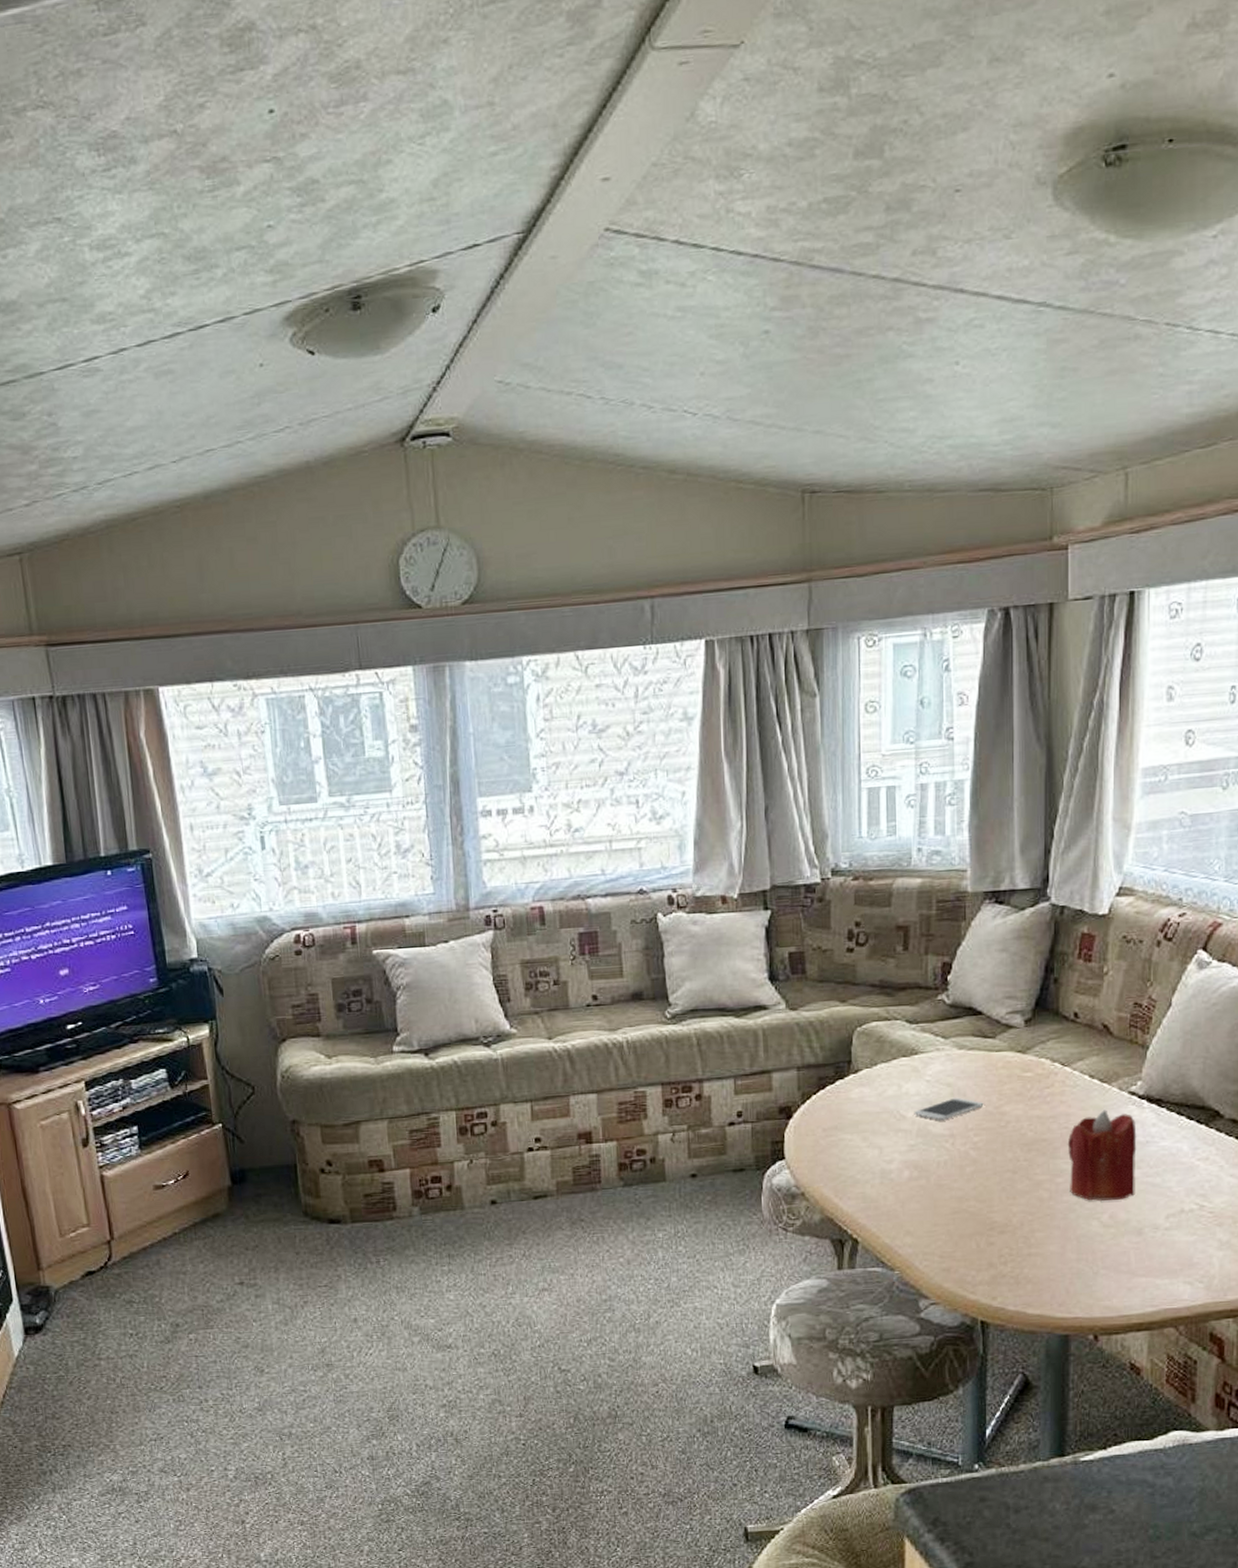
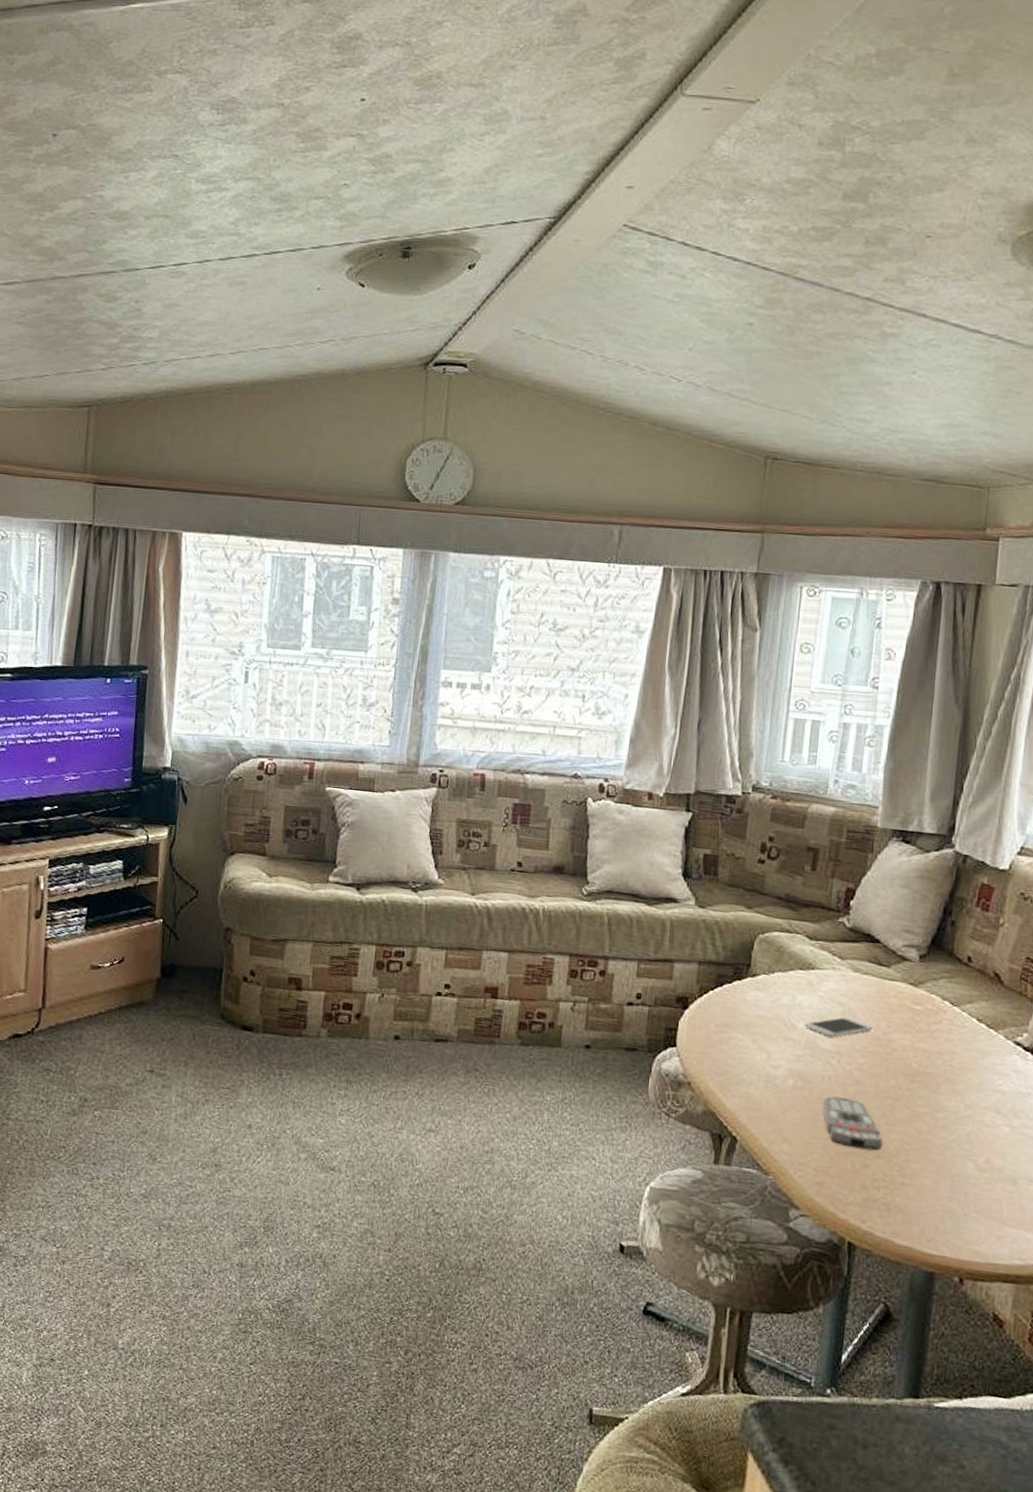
remote control: none [941,1179,1006,1228] -> present [823,1096,884,1151]
candle: present [1067,1110,1137,1202] -> none [948,1054,1019,1146]

